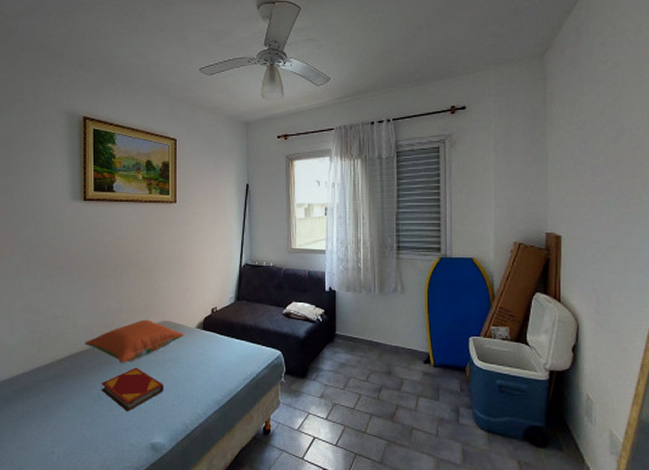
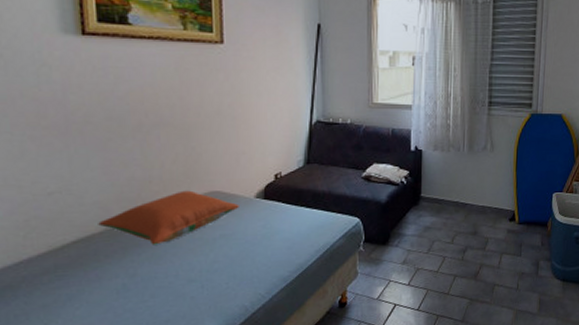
hardback book: present [101,367,164,412] -> none [126,248,216,301]

